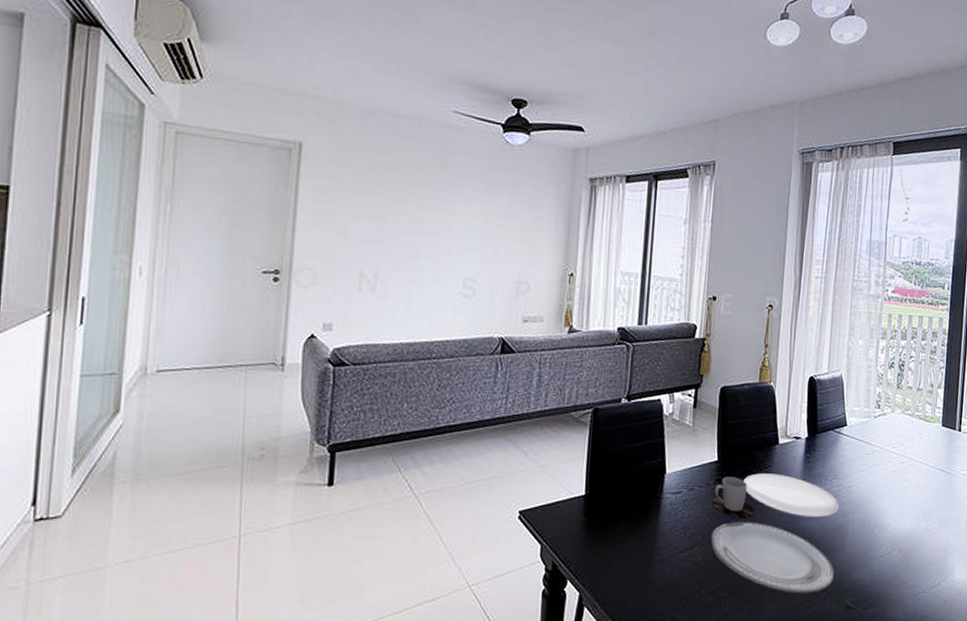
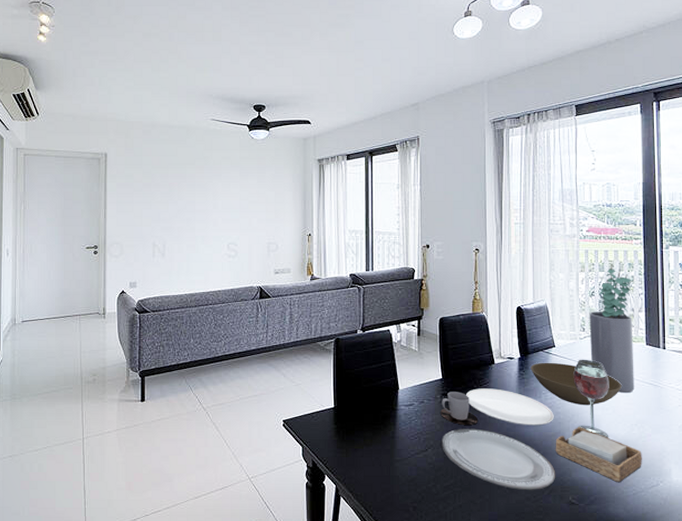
bowl: none [818,443,913,495] -> present [530,362,622,406]
napkin holder: none [836,519,927,583] -> present [555,427,642,483]
wineglass: none [862,440,901,532] -> present [573,359,609,438]
vase: none [883,330,933,480] -> present [589,263,634,393]

